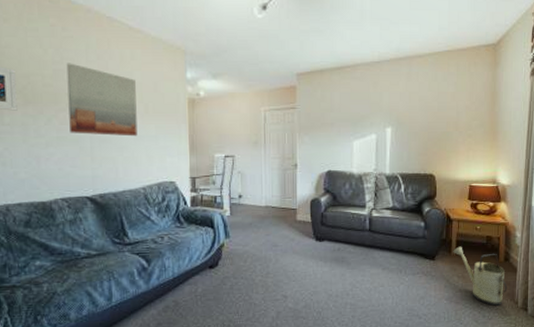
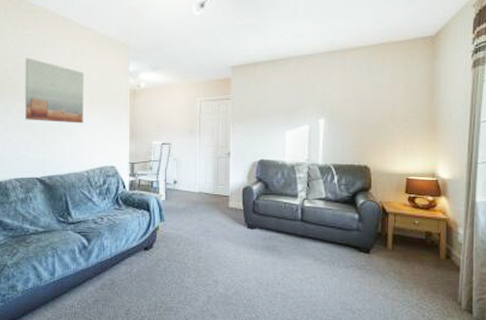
watering can: present [452,246,507,306] -> none [388,241,449,305]

